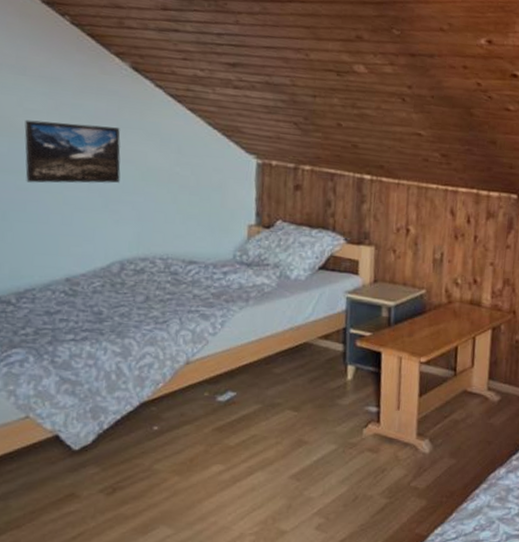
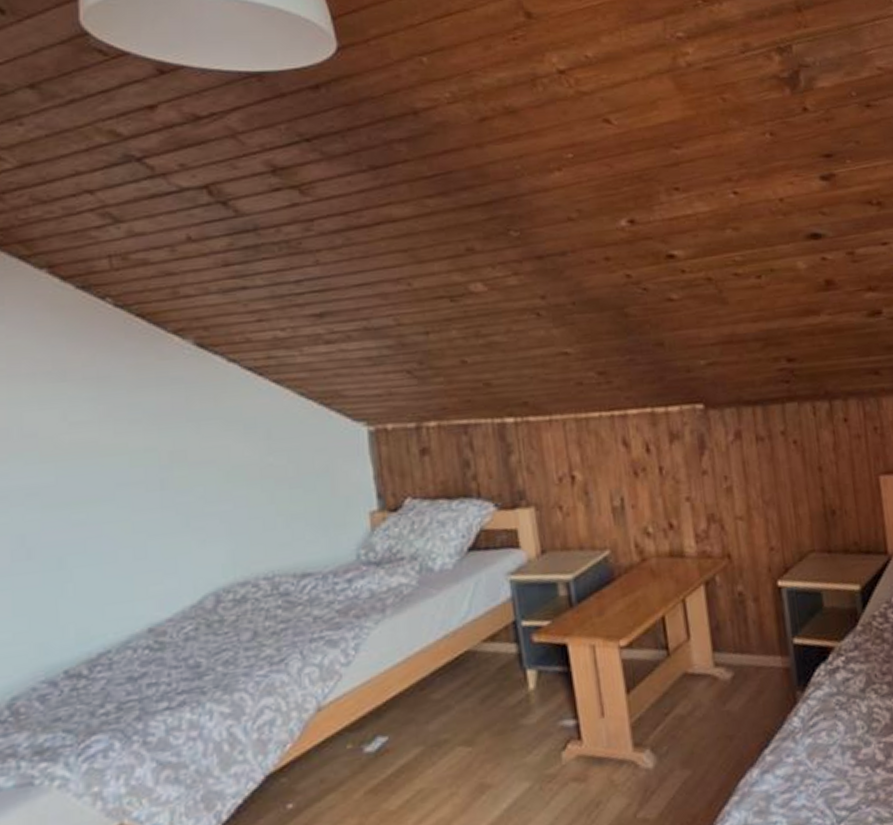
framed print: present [24,119,121,184] -> none [72,422,200,515]

